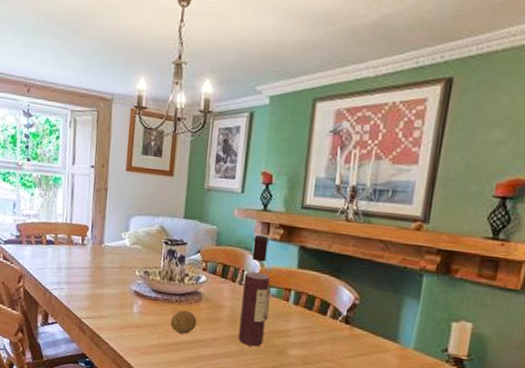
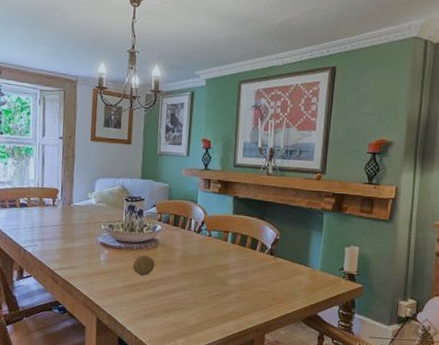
wine bottle: present [238,234,272,347] -> none [189,189,214,280]

